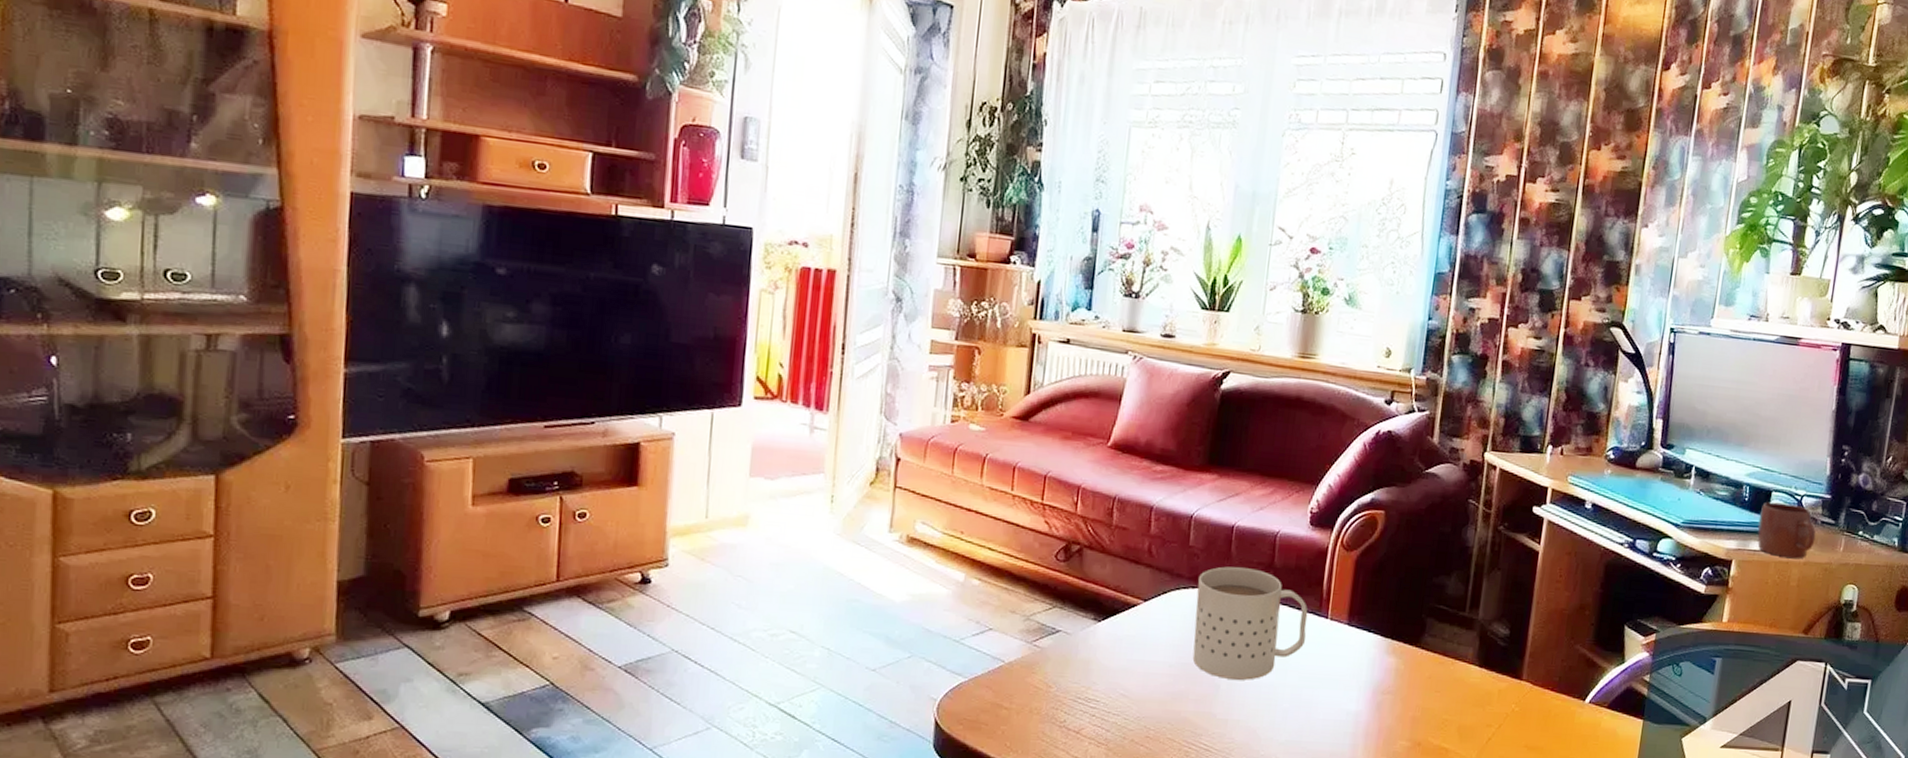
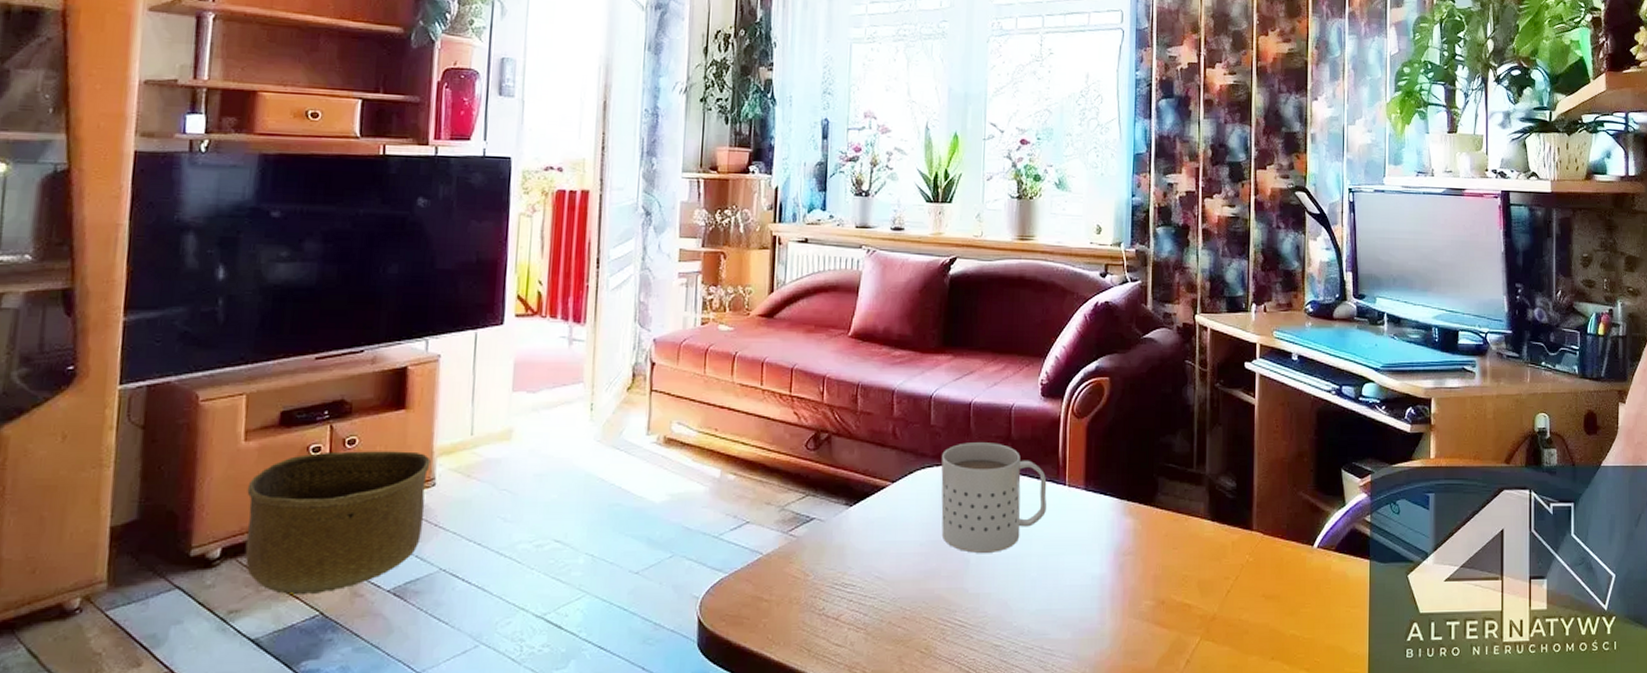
basket: none [474,523,664,664] -> present [245,451,431,596]
mug: present [1757,502,1816,559] -> none [1450,341,1504,393]

